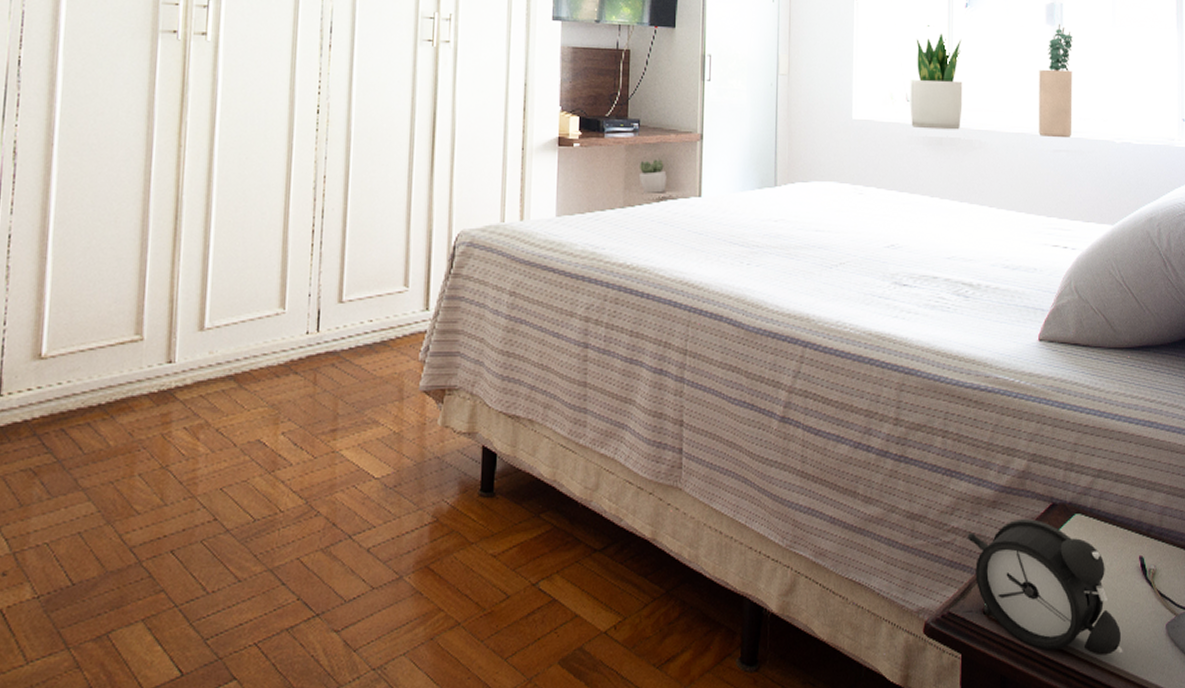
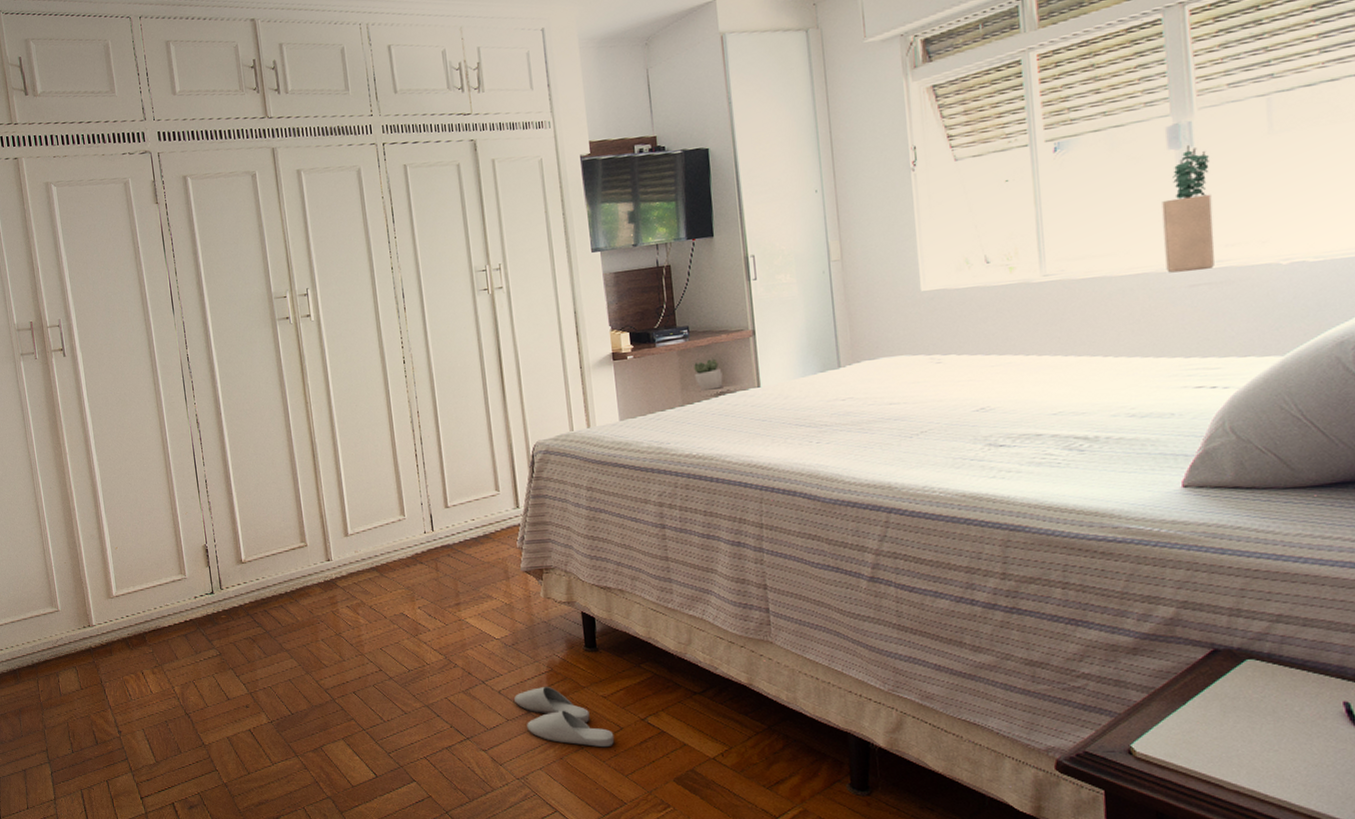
slippers: none [386,541,499,623] -> present [514,686,615,748]
planter: present [910,33,963,130] -> none [988,185,1060,289]
alarm clock: present [968,518,1123,656] -> none [1103,664,1325,799]

